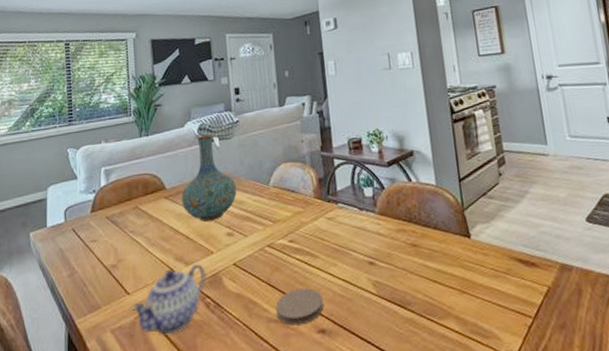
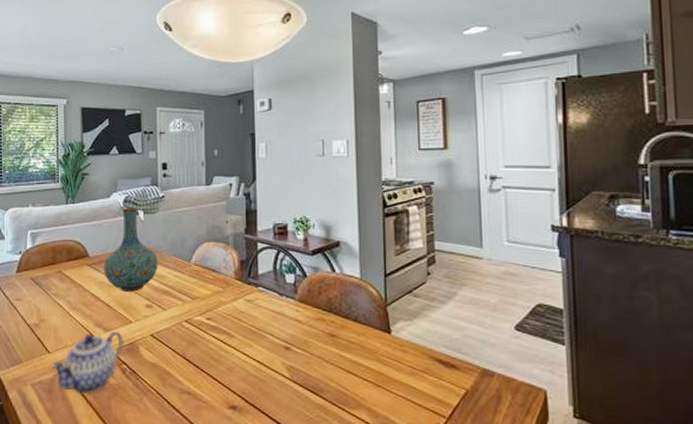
coaster: present [275,287,324,326] -> none [189,364,236,399]

